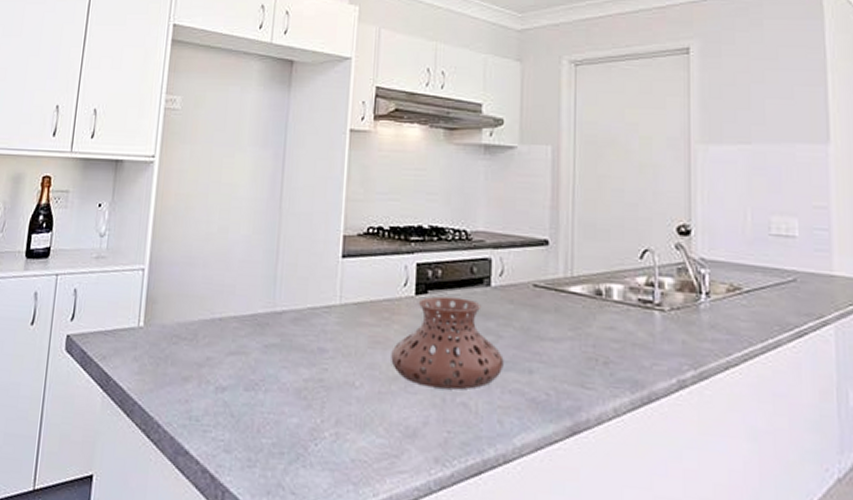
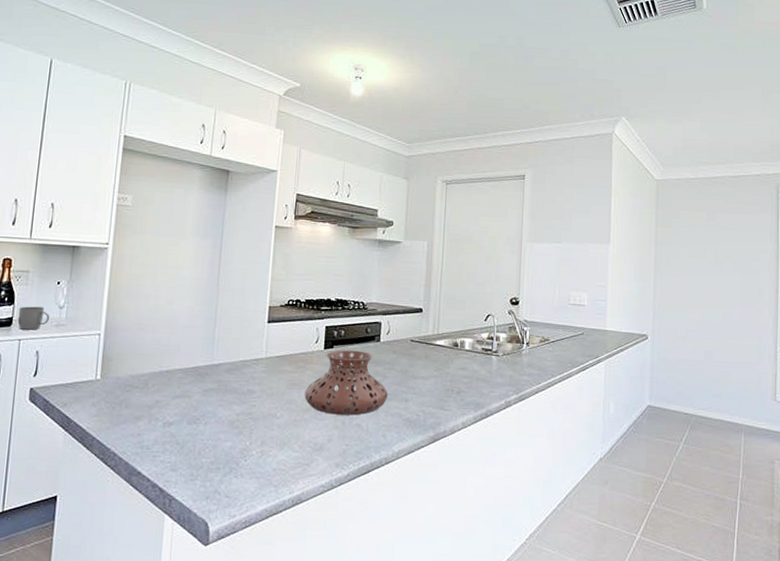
mug: none [55,233,90,263] -> present [17,306,50,330]

